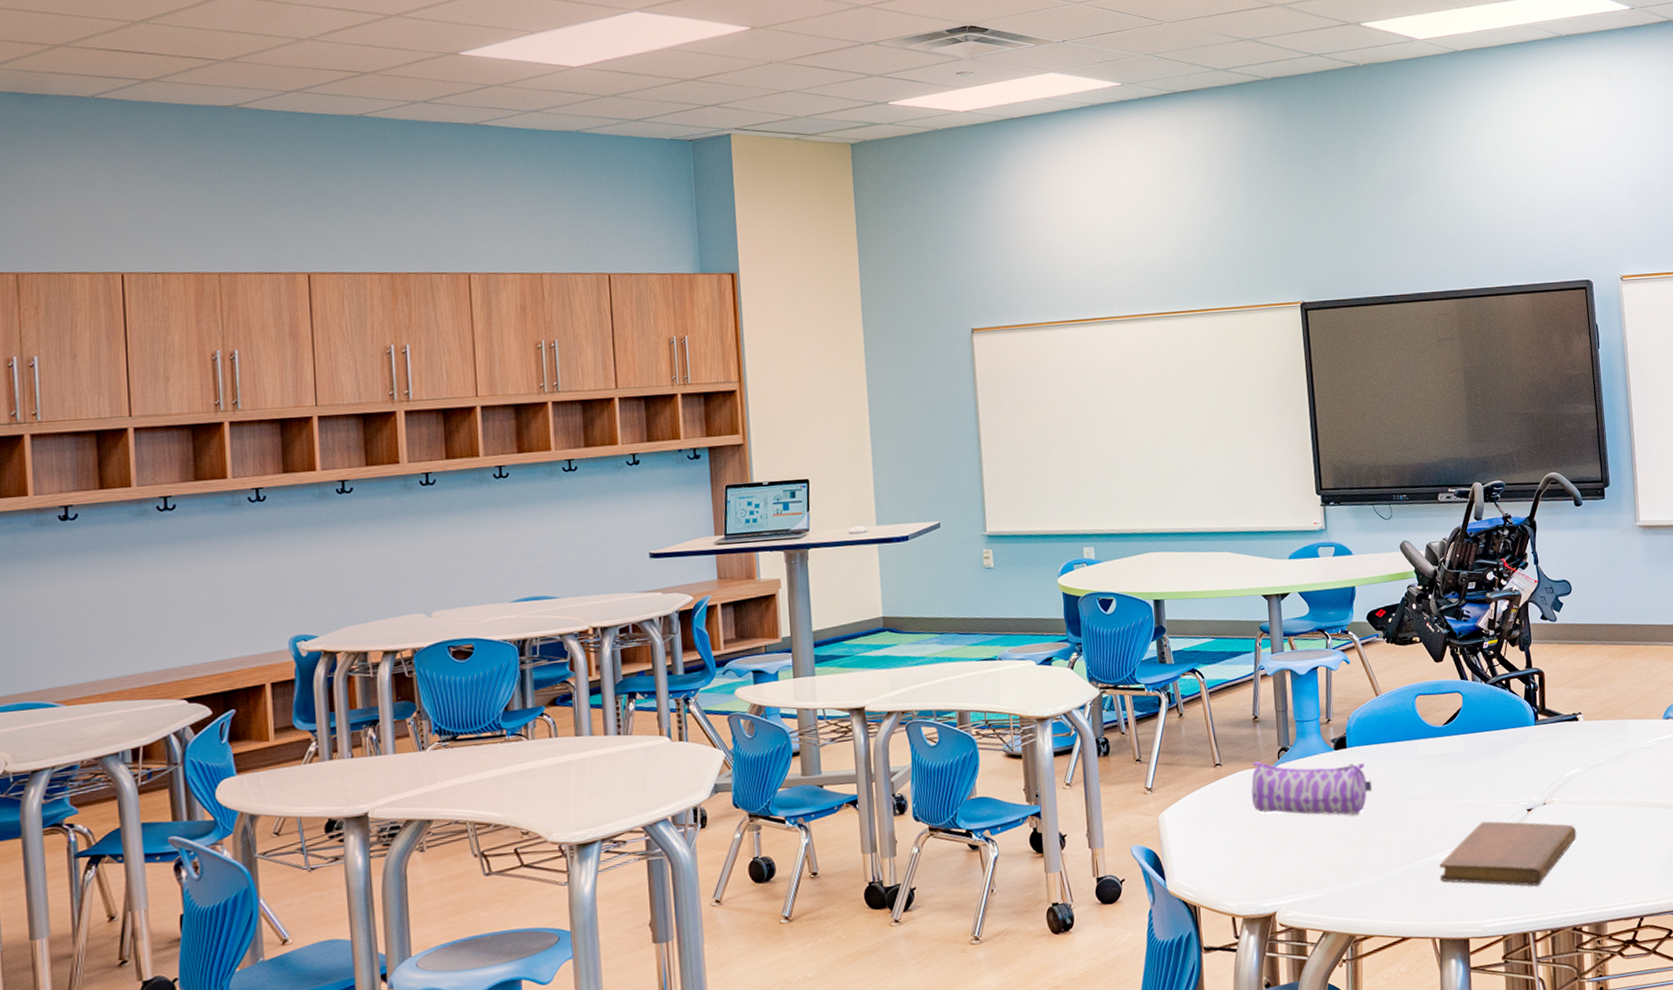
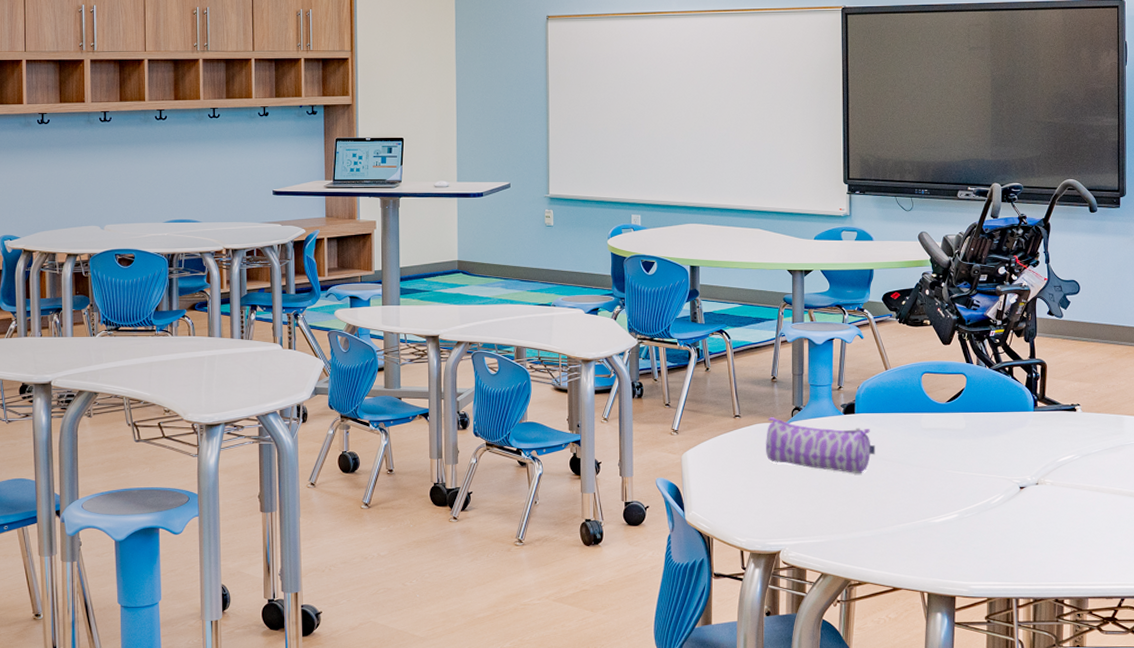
notebook: present [1439,821,1577,886] -> none [932,493,1066,558]

